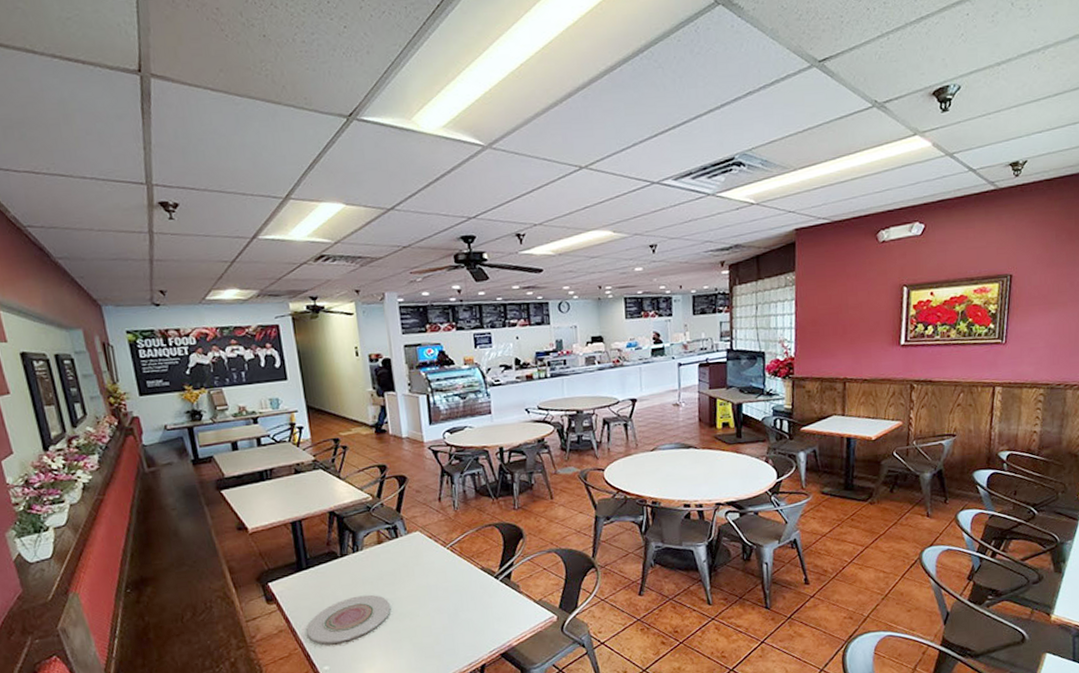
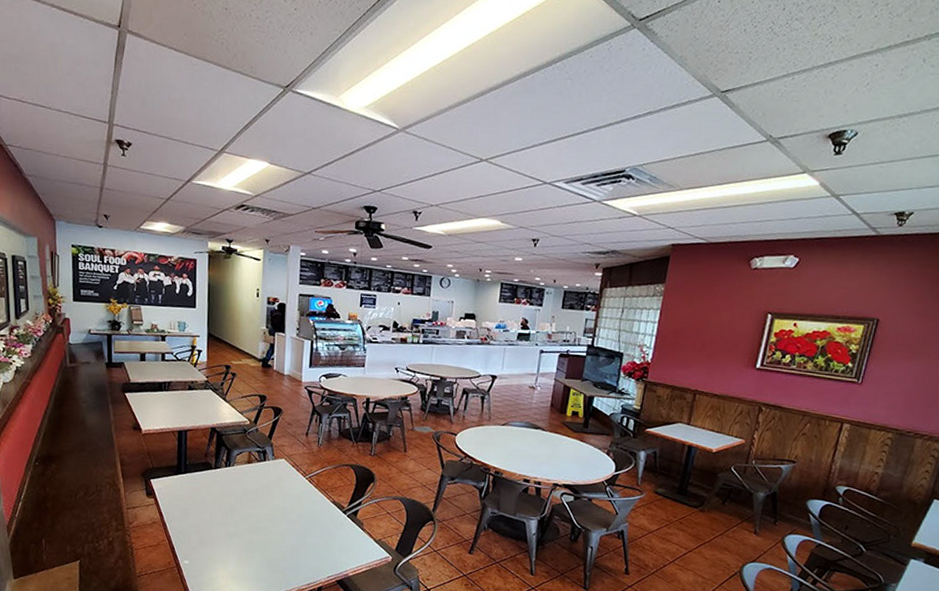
plate: present [306,594,391,645] -> none [175,505,250,543]

